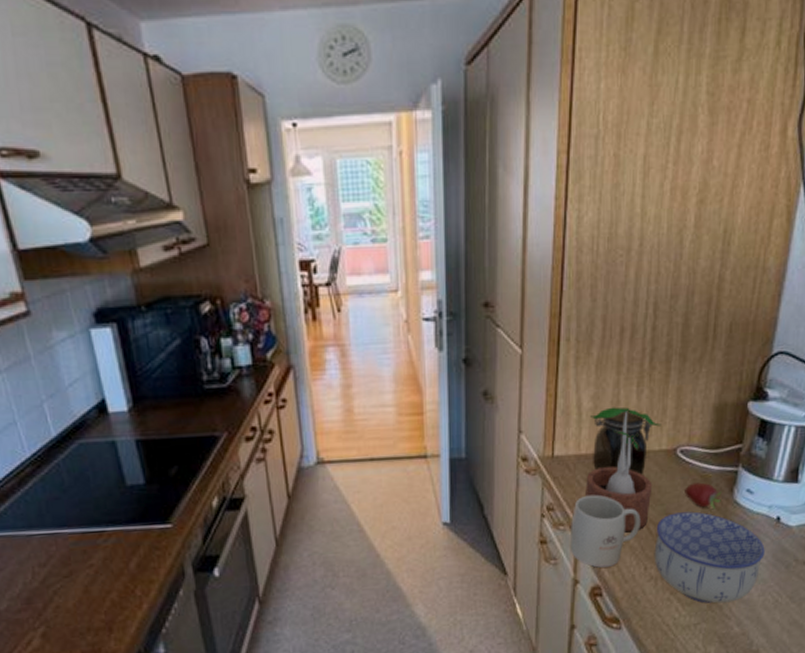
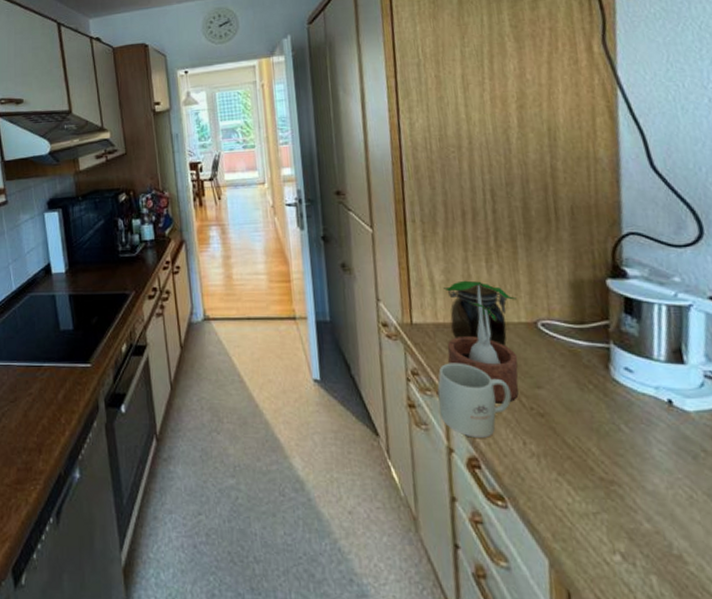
bowl: present [654,511,765,604] -> none [529,387,663,492]
fruit: present [685,482,722,510] -> none [553,357,598,387]

